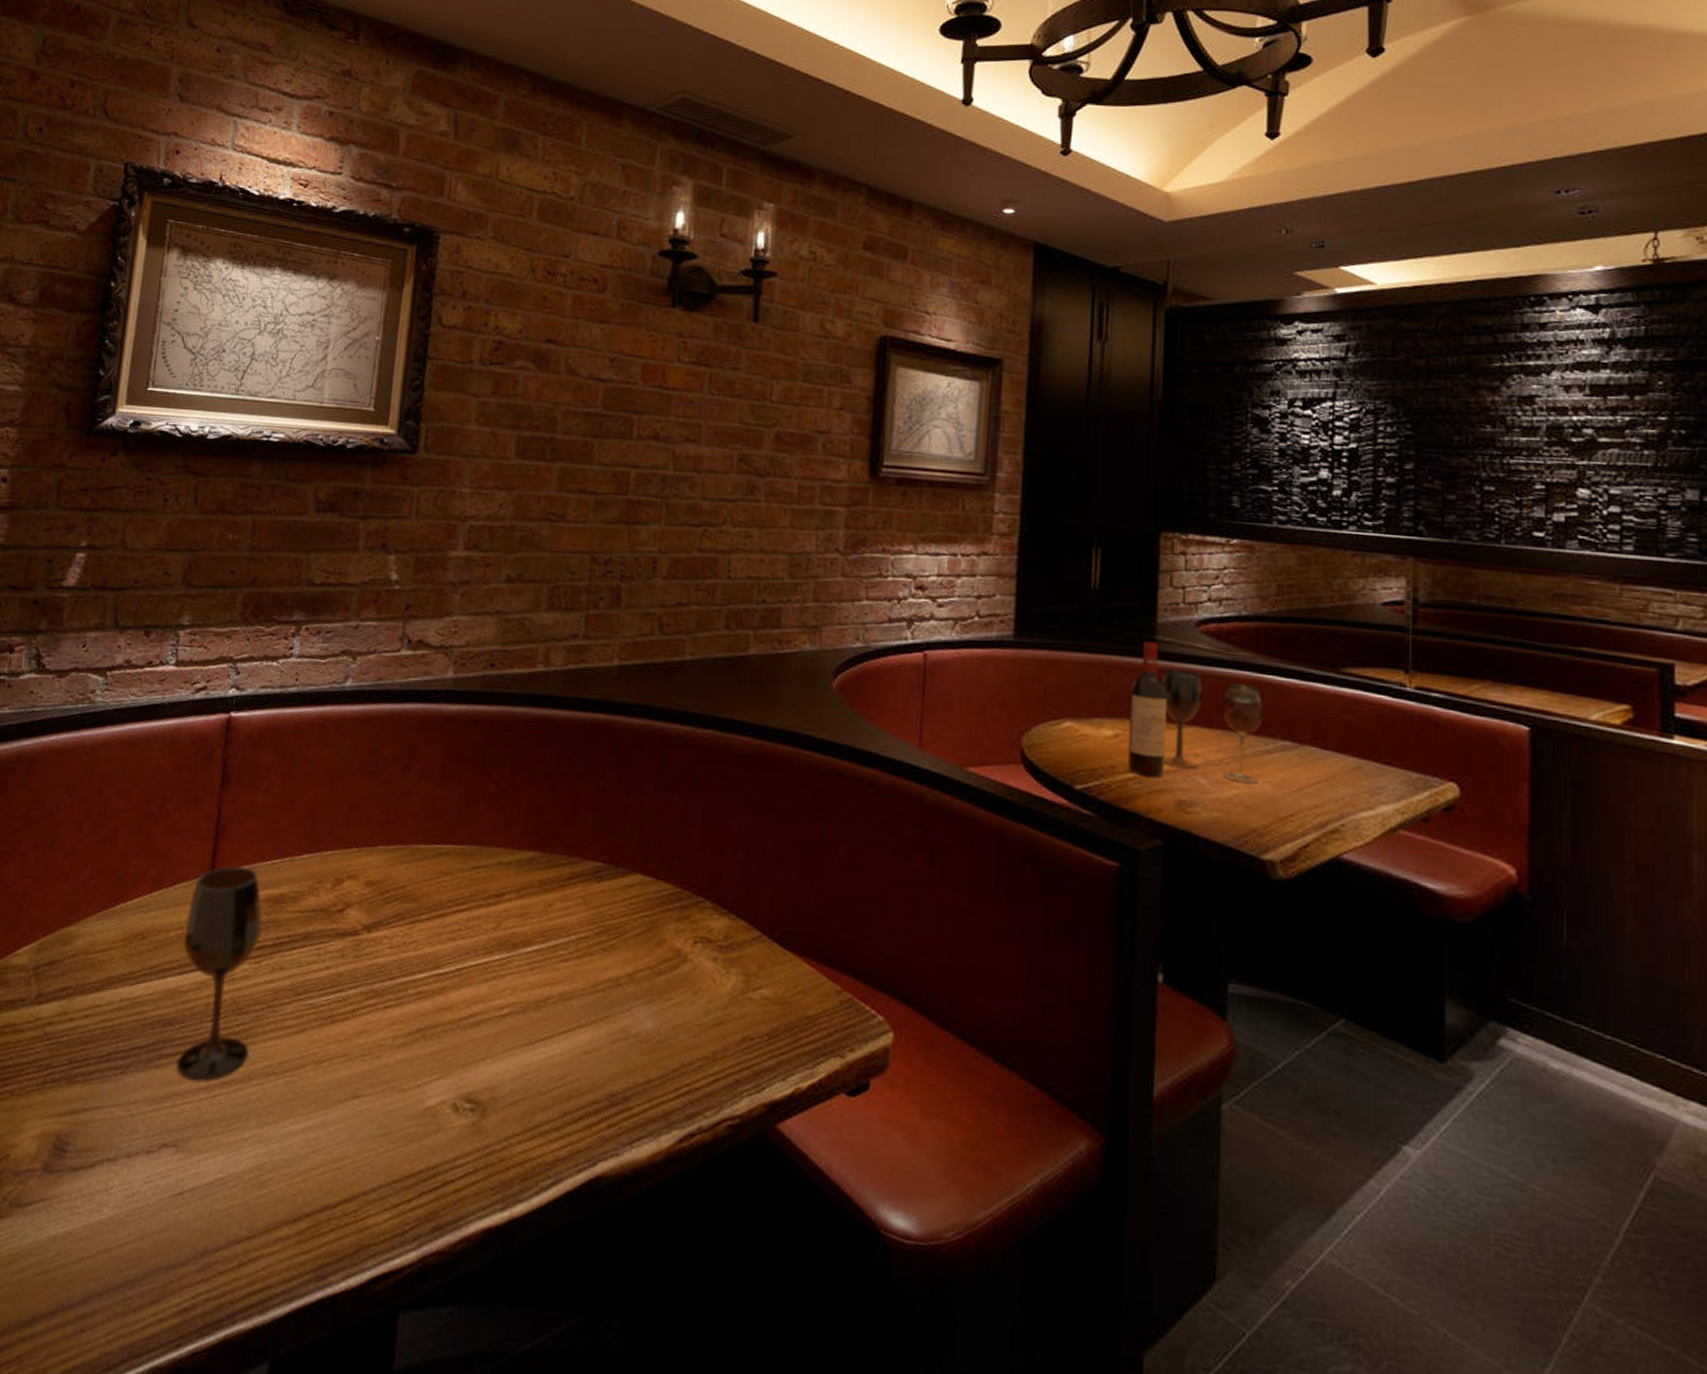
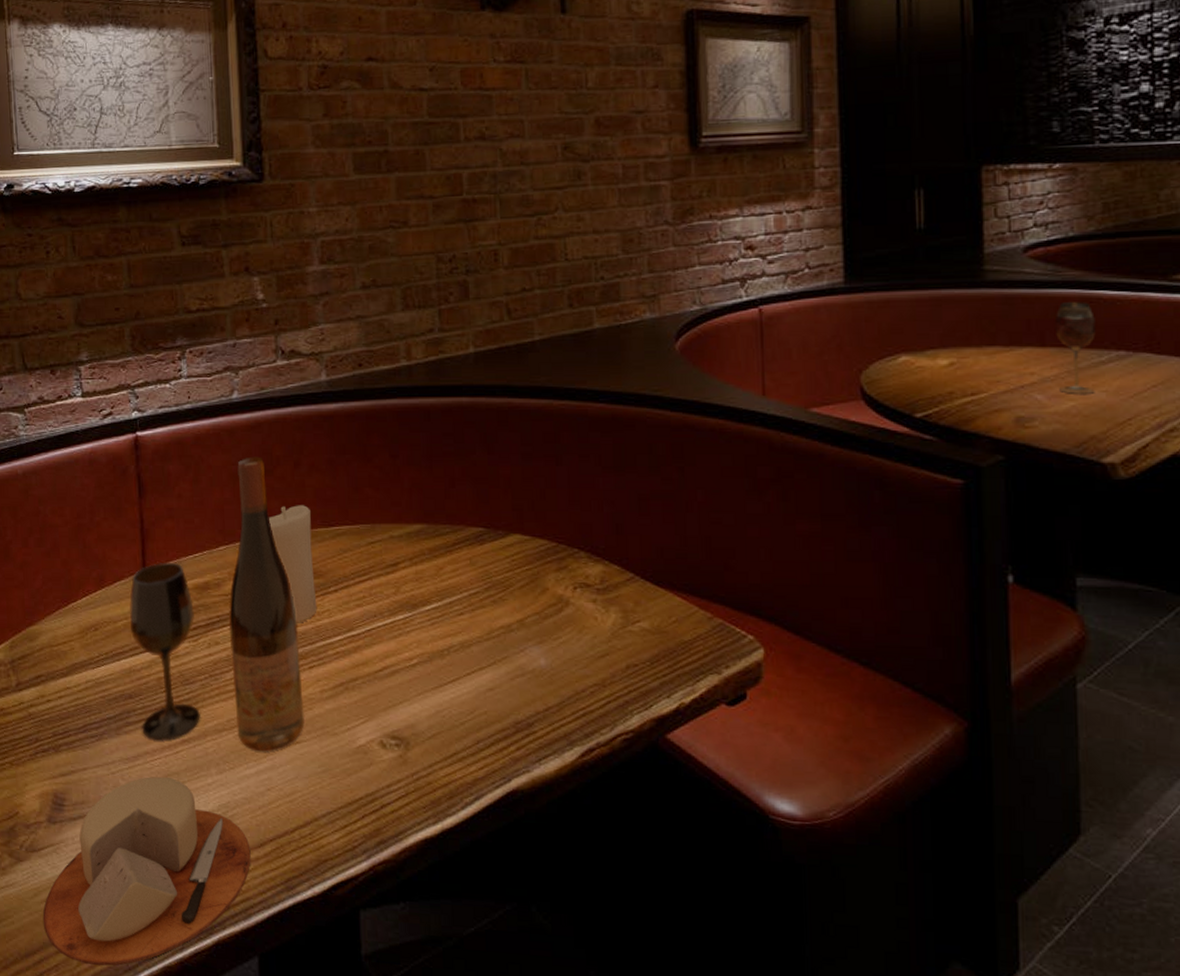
cheese: none [12,1124,282,1362] -> present [43,777,251,966]
wine bottle: none [288,754,380,1105] -> present [229,456,305,752]
candle: none [364,815,413,954] -> present [268,505,317,623]
wine bottle: present [1127,641,1168,777] -> none [962,272,1002,398]
wine glass: present [1162,669,1204,770] -> none [993,296,1036,388]

